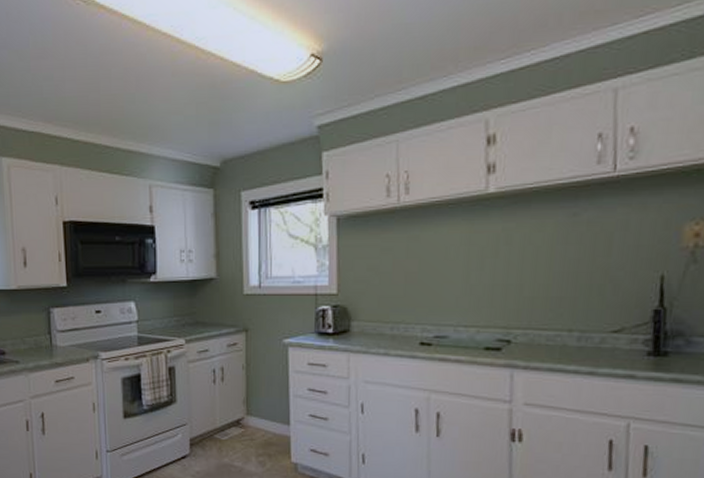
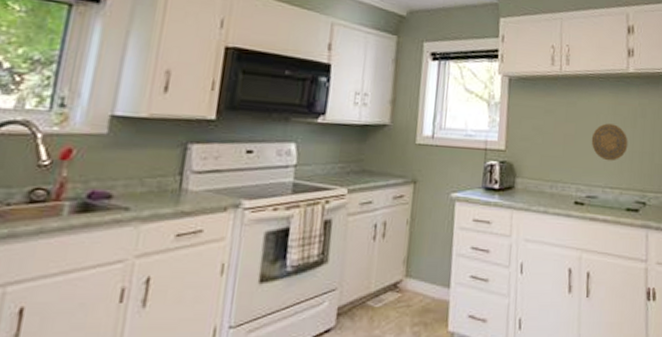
decorative plate: none [439,256,488,298] -> present [591,123,628,161]

